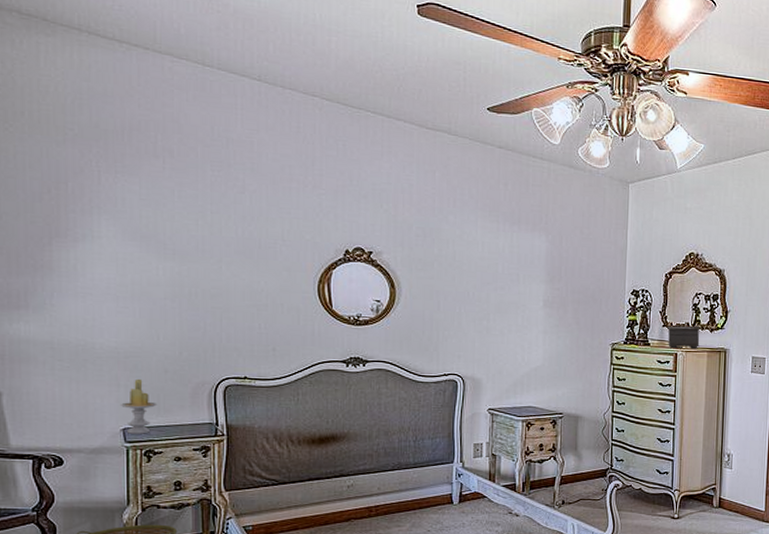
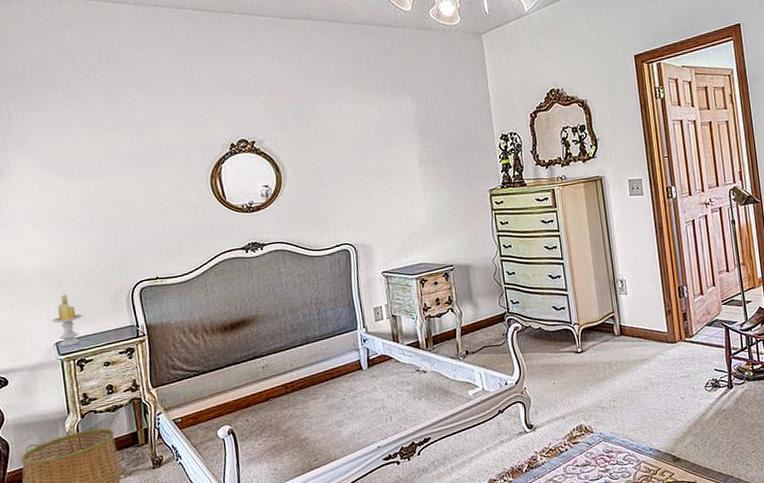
jewelry box: present [667,325,700,350] -> none [540,158,575,186]

